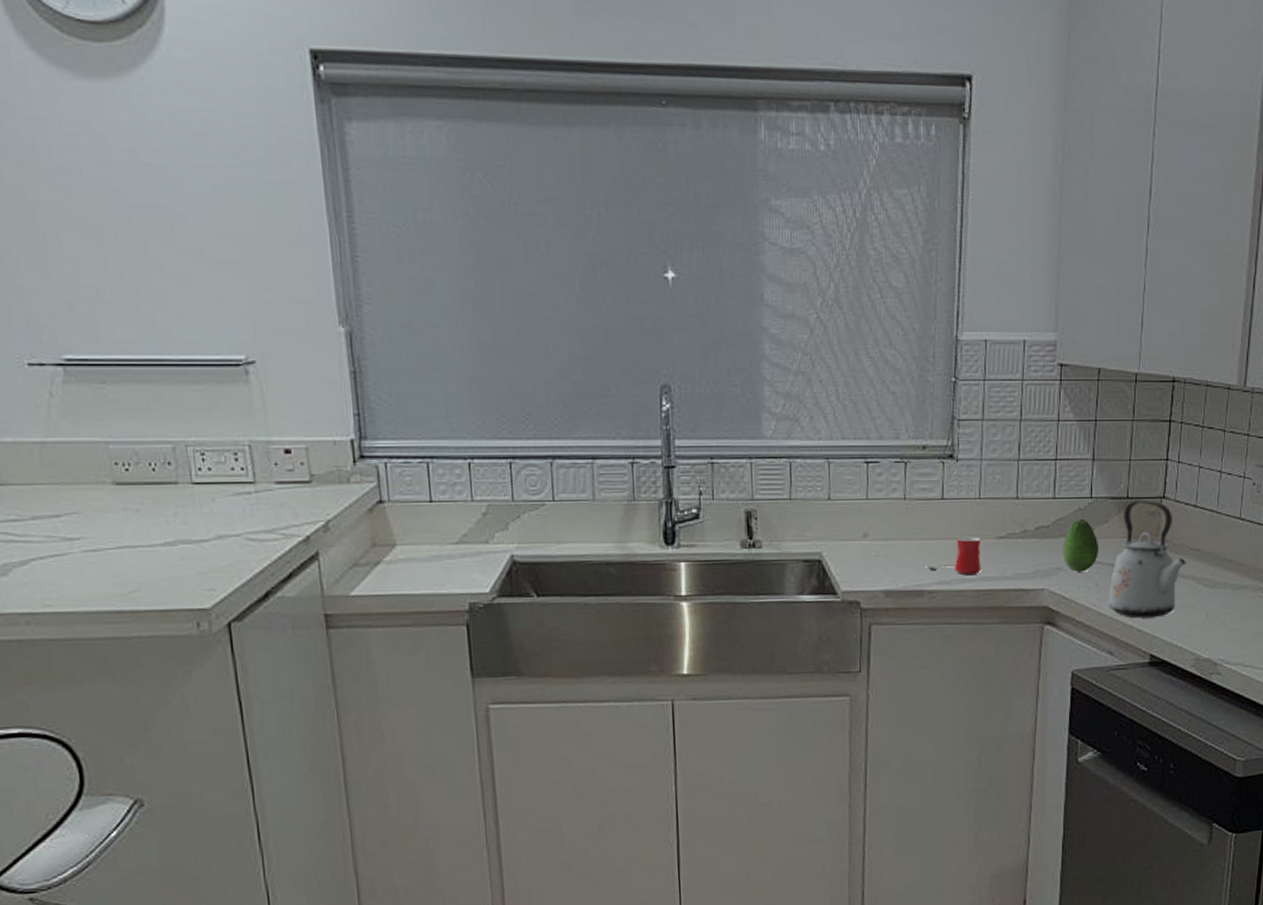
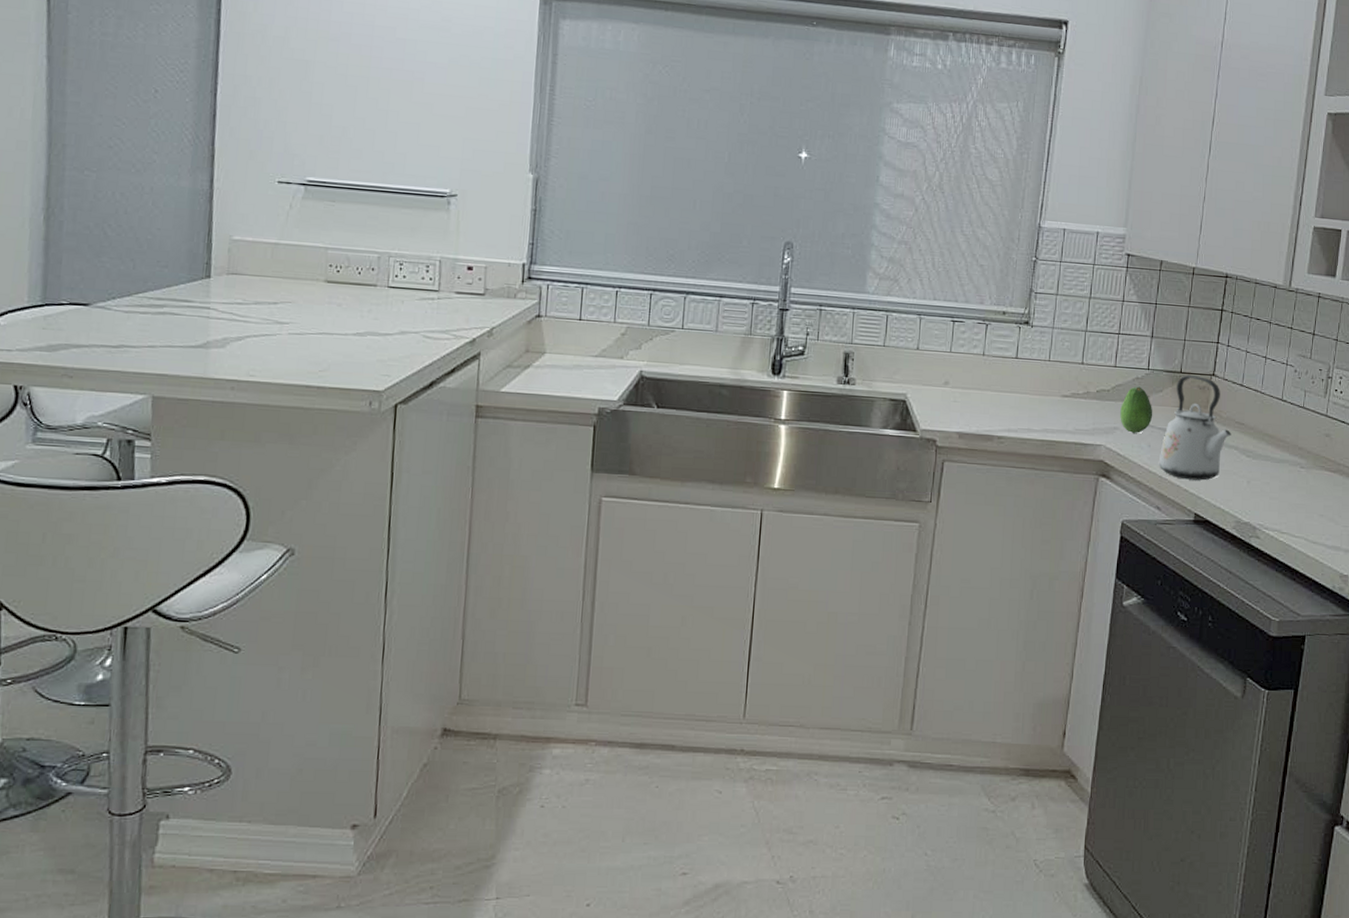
mug: present [924,537,982,576] -> none [995,392,1048,427]

